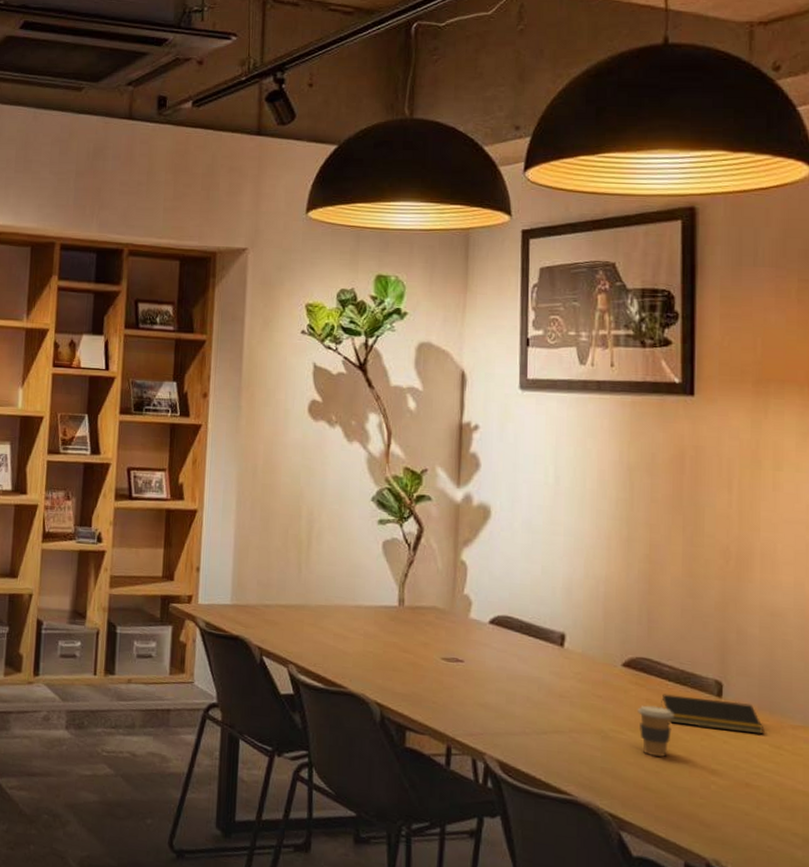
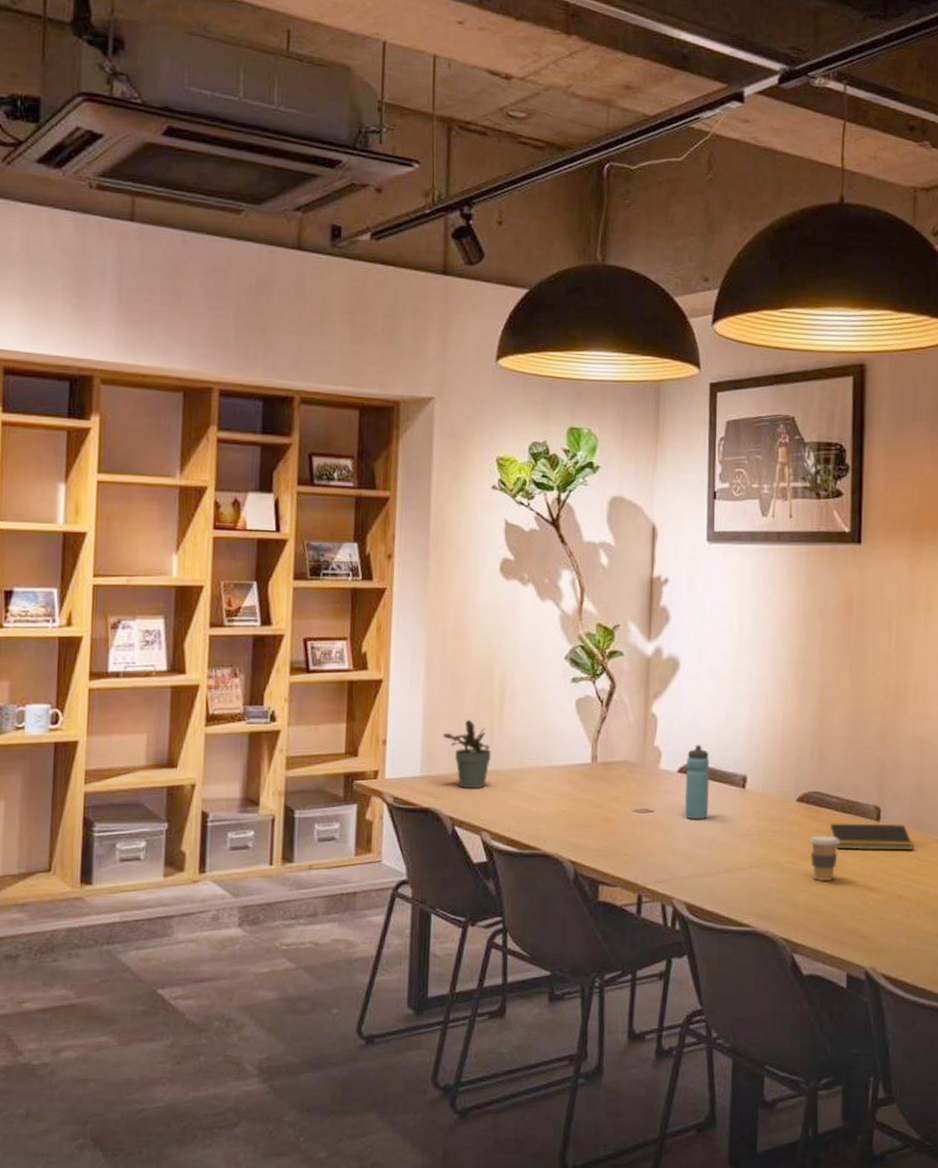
potted plant: none [252,553,299,622] -> present [442,719,492,789]
water bottle: none [497,596,525,675] -> present [685,744,710,820]

